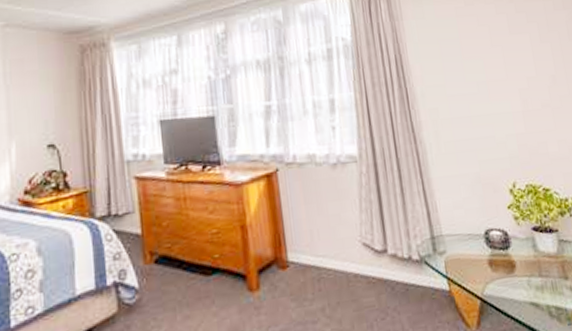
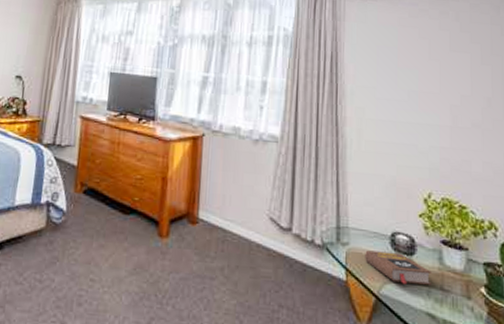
book: none [463,249,530,280] -> present [365,250,431,285]

